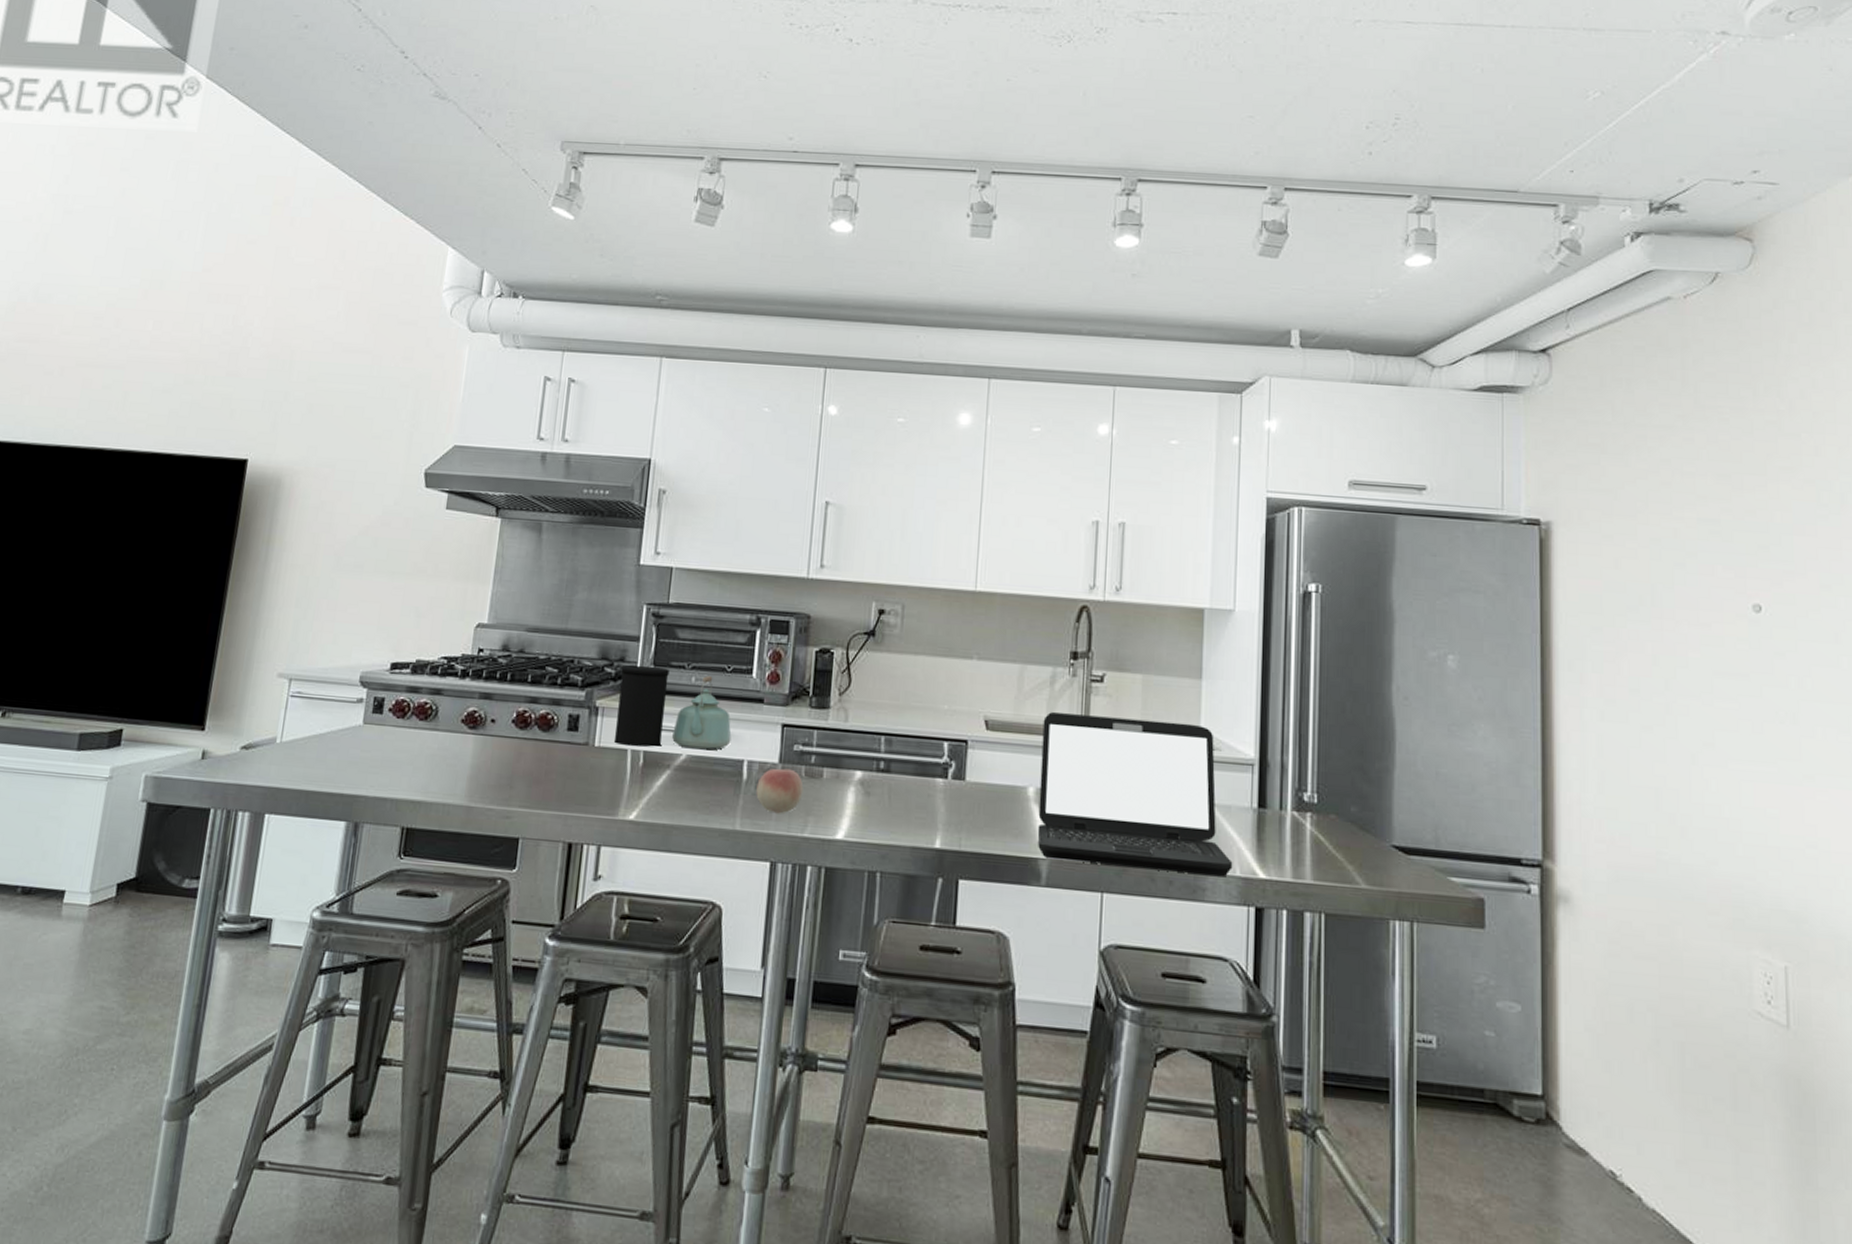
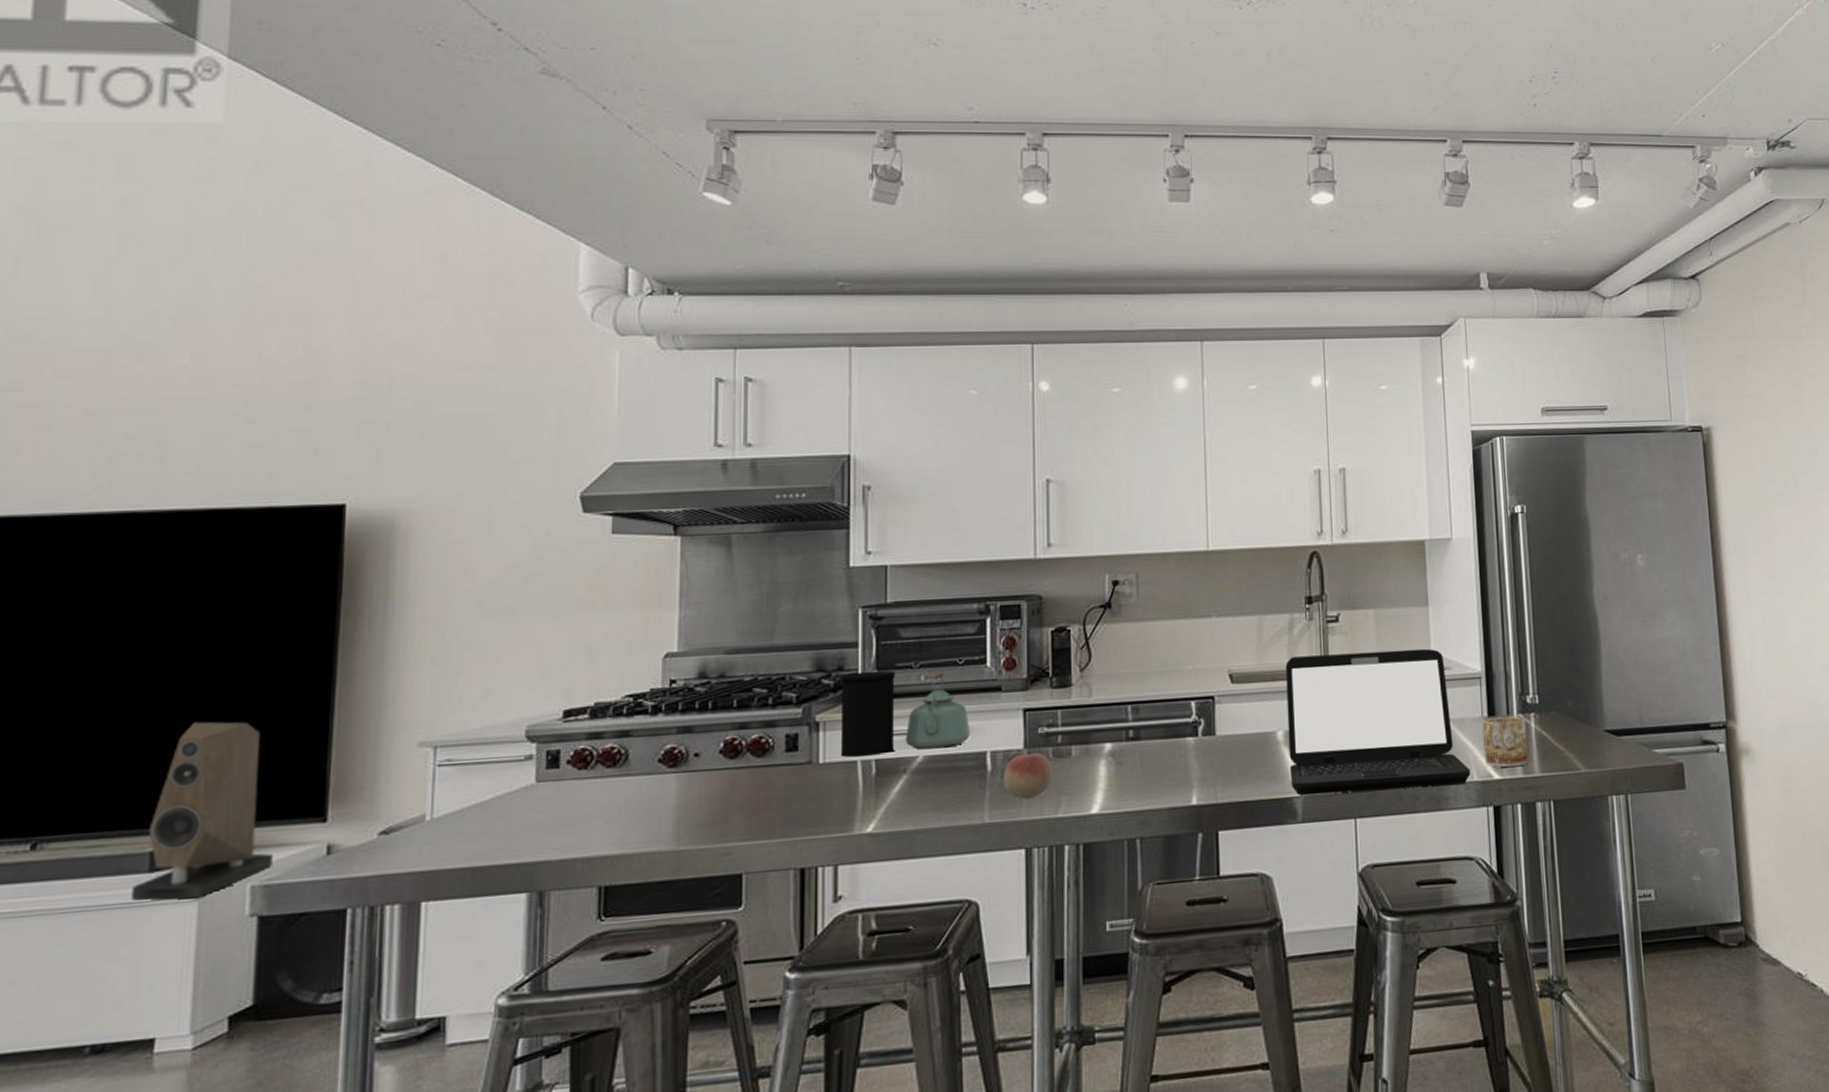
speaker: none [63,629,166,780] -> present [132,721,273,901]
mug: none [1249,810,1301,868] -> present [1482,716,1529,768]

